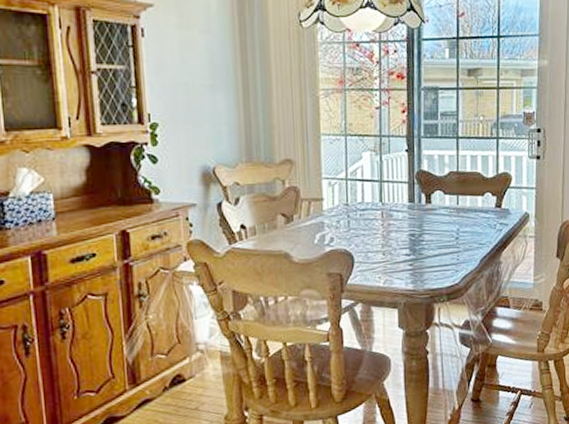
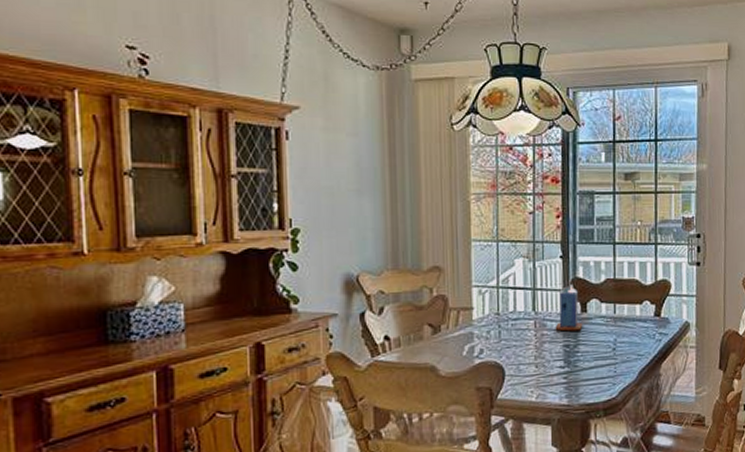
candle: none [401,177,427,222] -> present [555,284,583,332]

